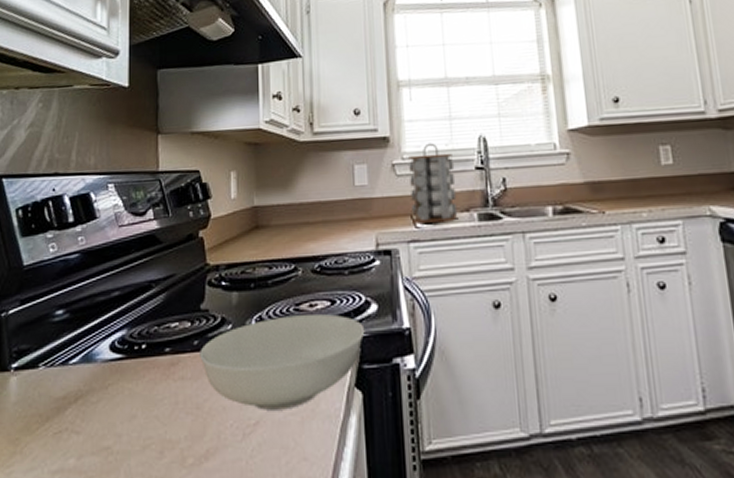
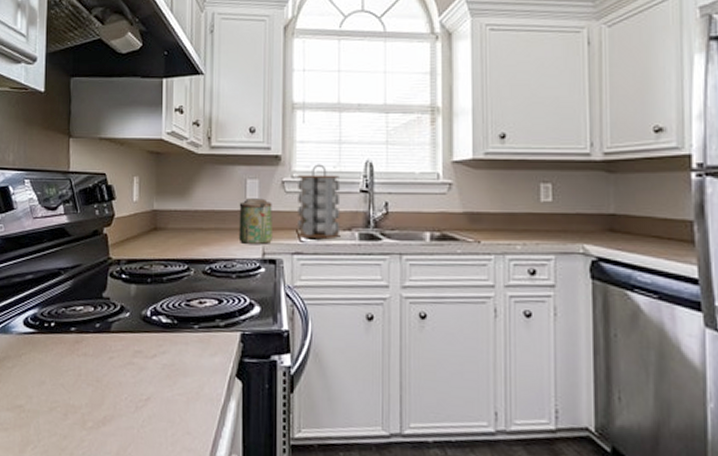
bowl: present [200,314,365,410] -> none [101,309,248,390]
canister: none [347,184,386,236] -> present [238,198,272,245]

